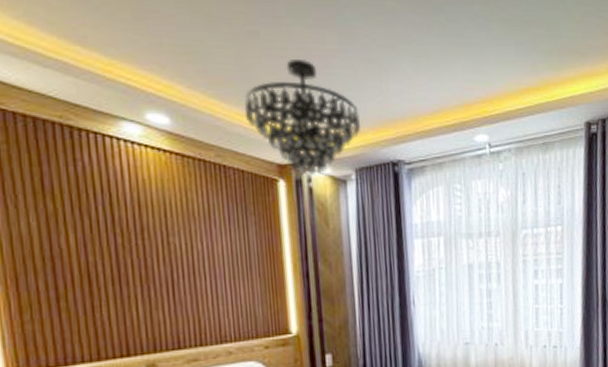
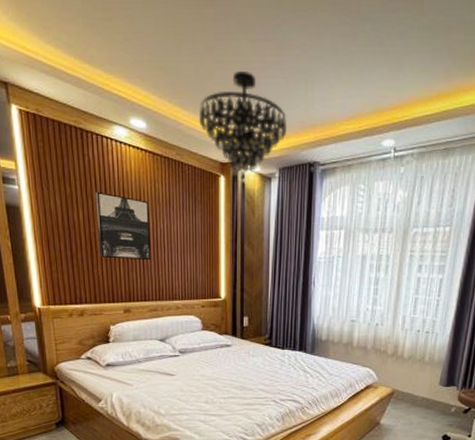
wall art: none [95,206,186,296] -> present [95,191,151,261]

